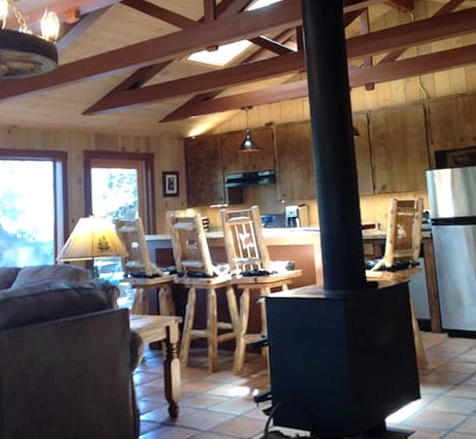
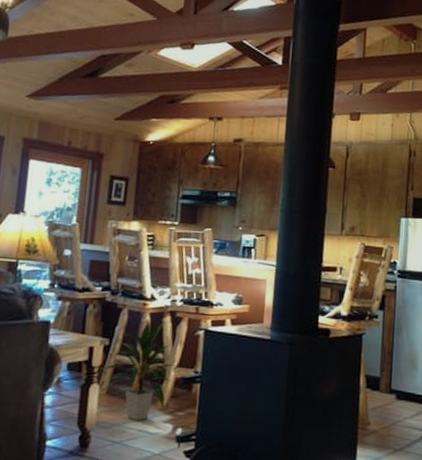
indoor plant: none [179,294,245,388] -> present [101,321,177,421]

